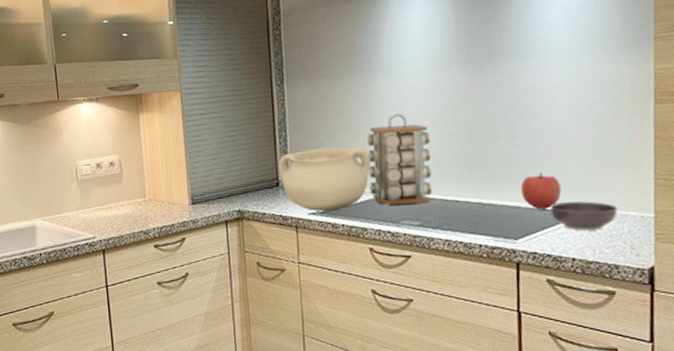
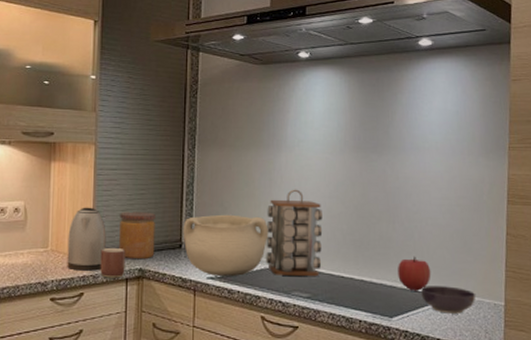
kettle: none [163,154,202,217] -> present [67,207,106,271]
mug: none [197,191,224,222] -> present [100,247,126,278]
jar: none [213,153,252,202] -> present [119,211,155,260]

